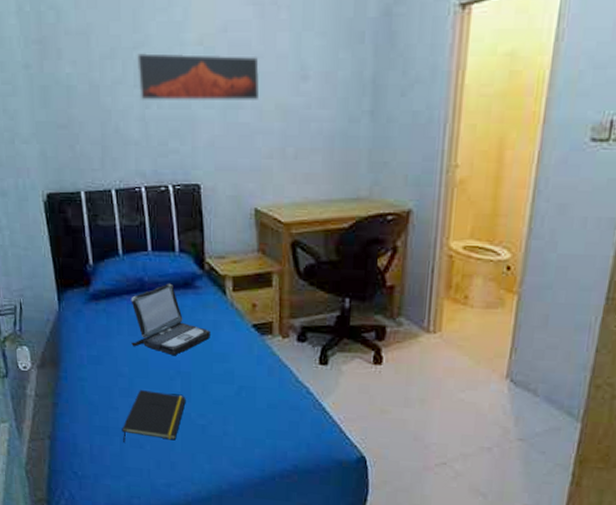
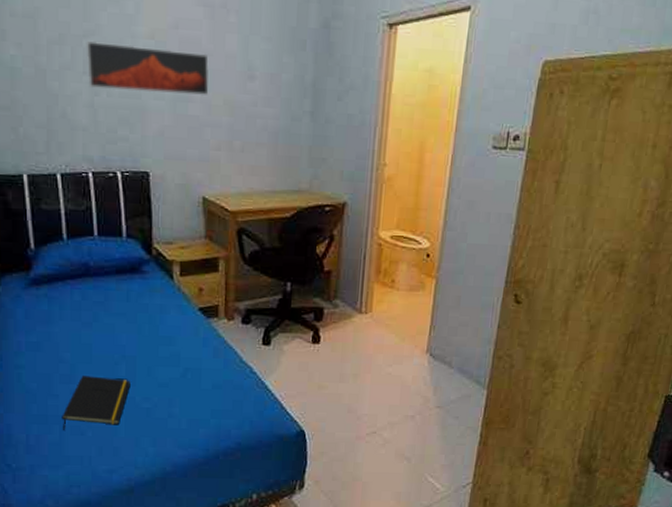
laptop: present [131,283,210,355] -> none [74,268,157,339]

